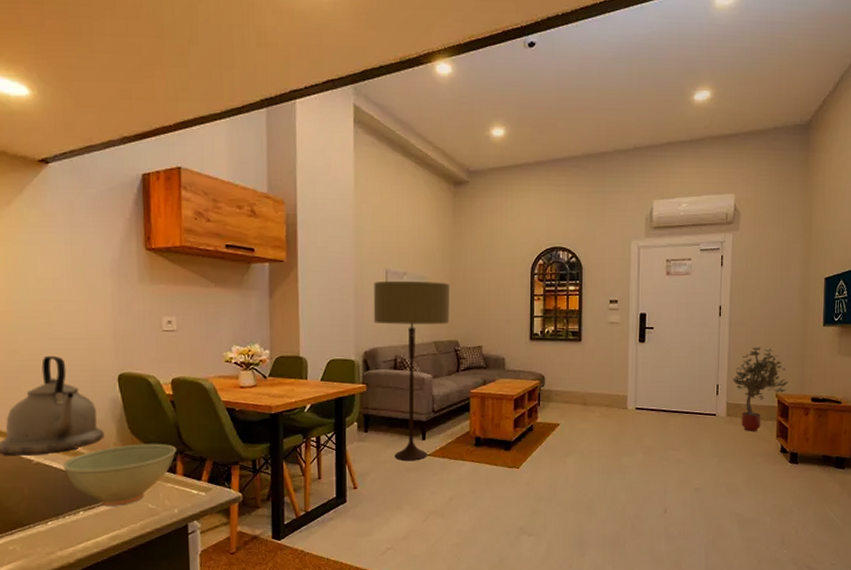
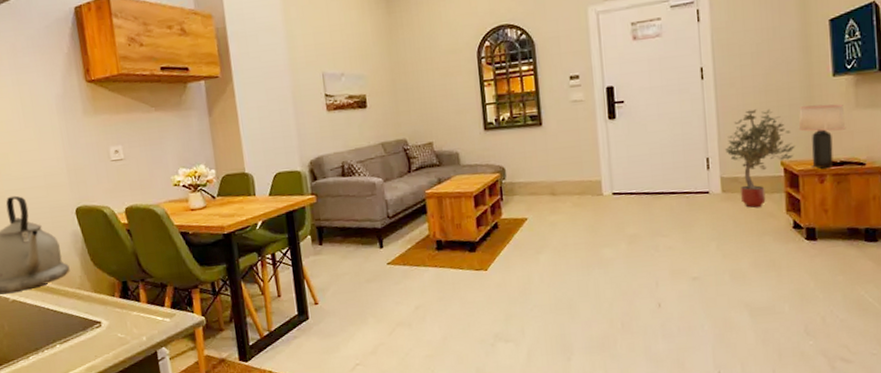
bowl: present [62,443,178,506] -> none [35,273,139,339]
floor lamp: present [373,280,450,461] -> none [311,79,395,272]
table lamp: none [792,348,829,404] -> present [798,103,846,169]

